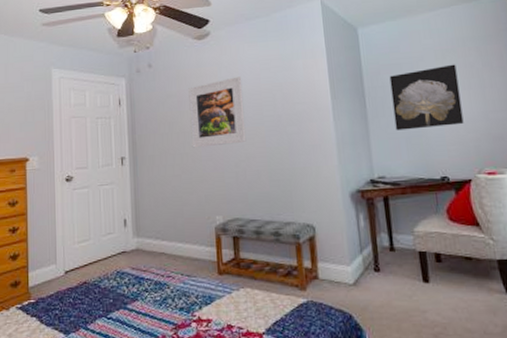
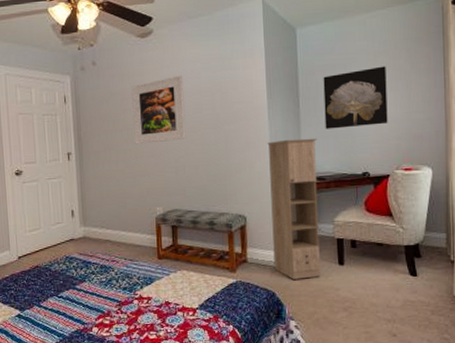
storage cabinet: none [334,139,403,300] -> present [267,138,321,280]

